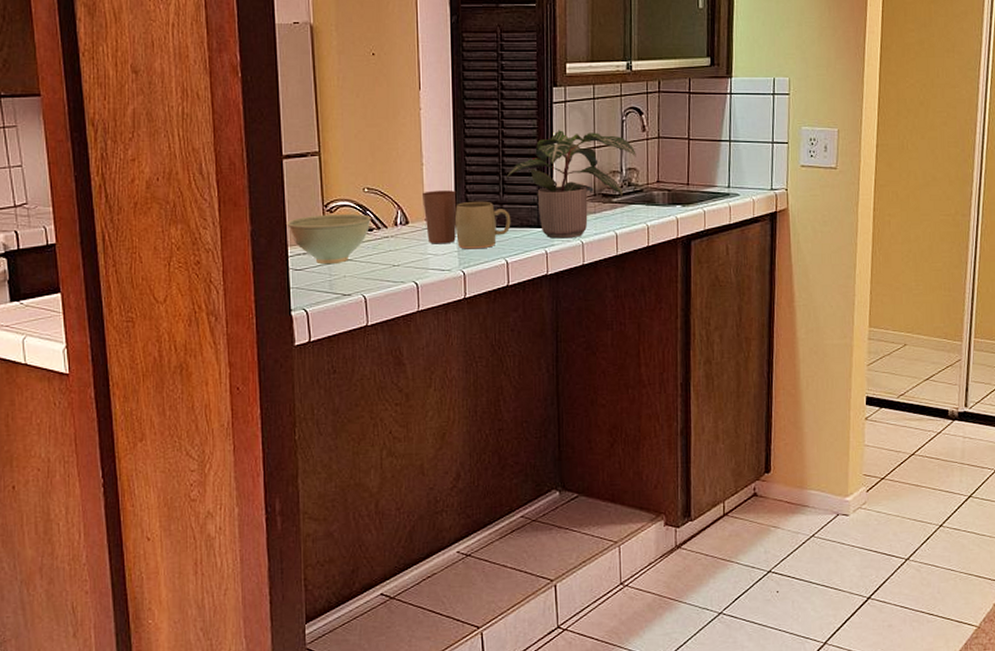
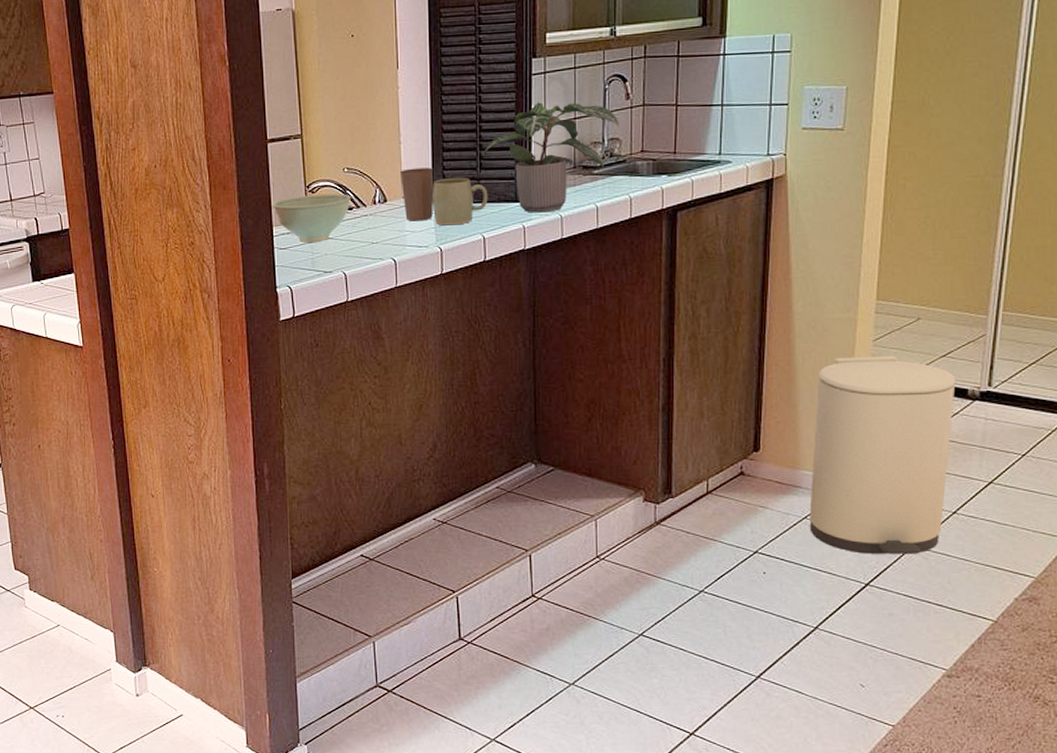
pedal bin: none [816,380,938,569] -> present [809,356,956,554]

